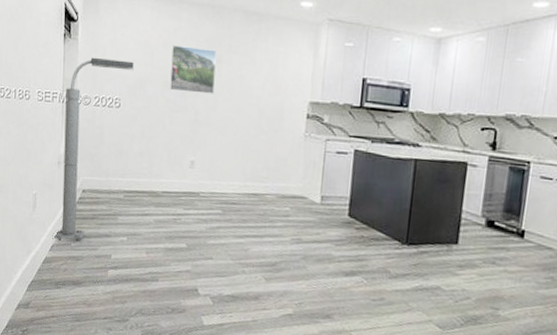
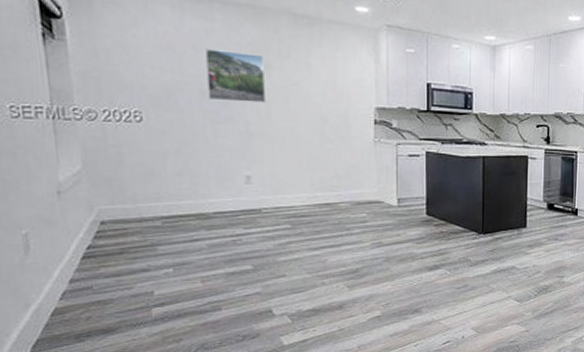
floor lamp: present [52,57,134,242] -> none [56,62,156,287]

